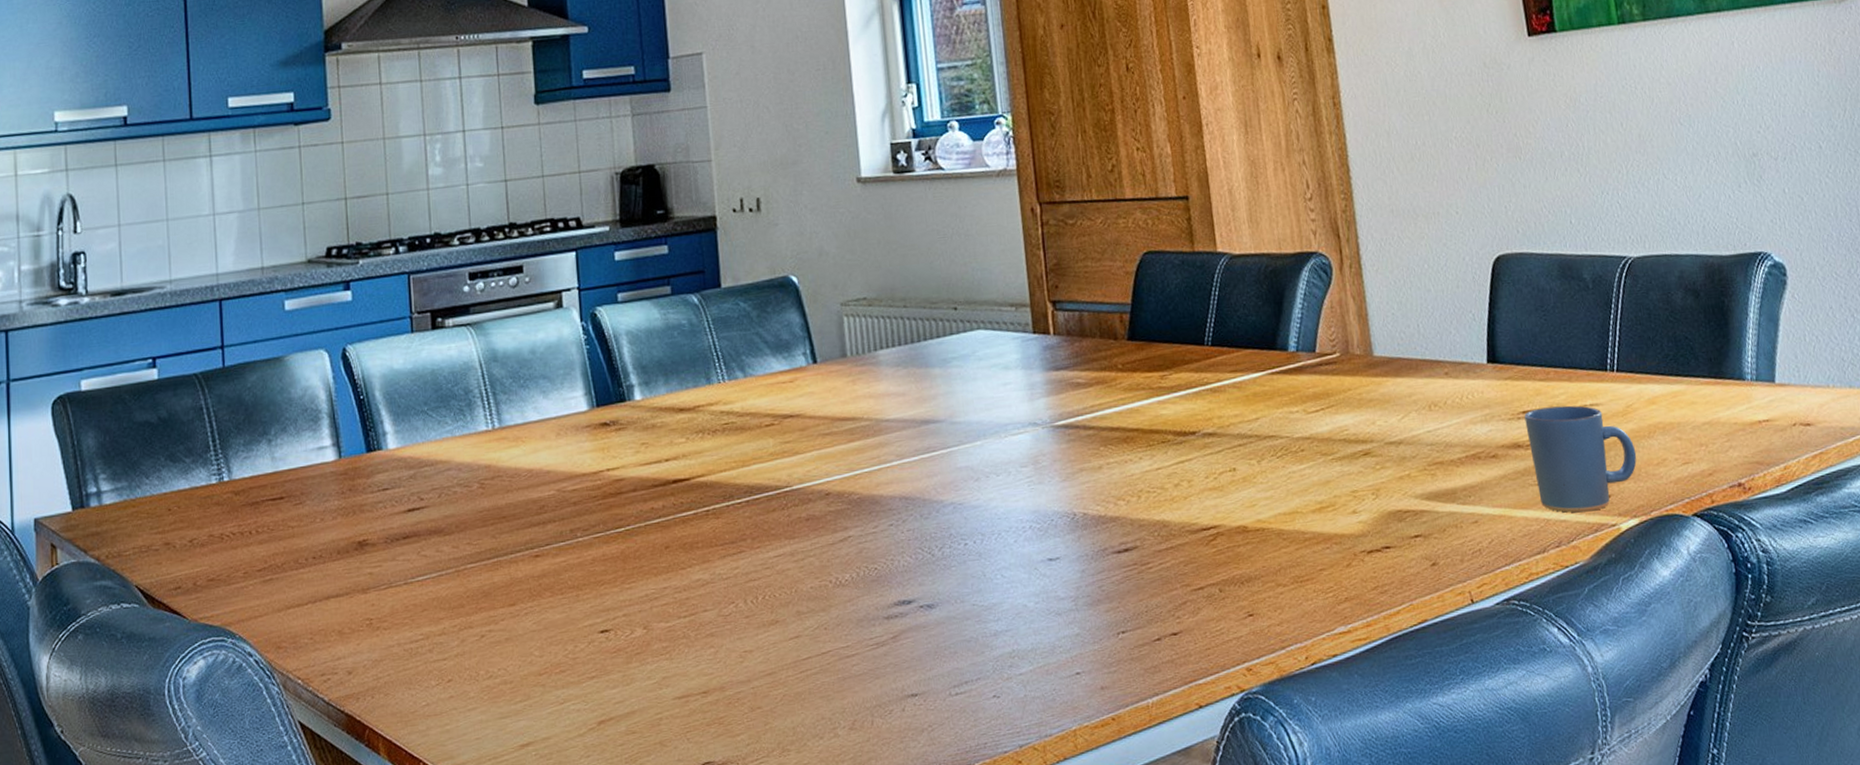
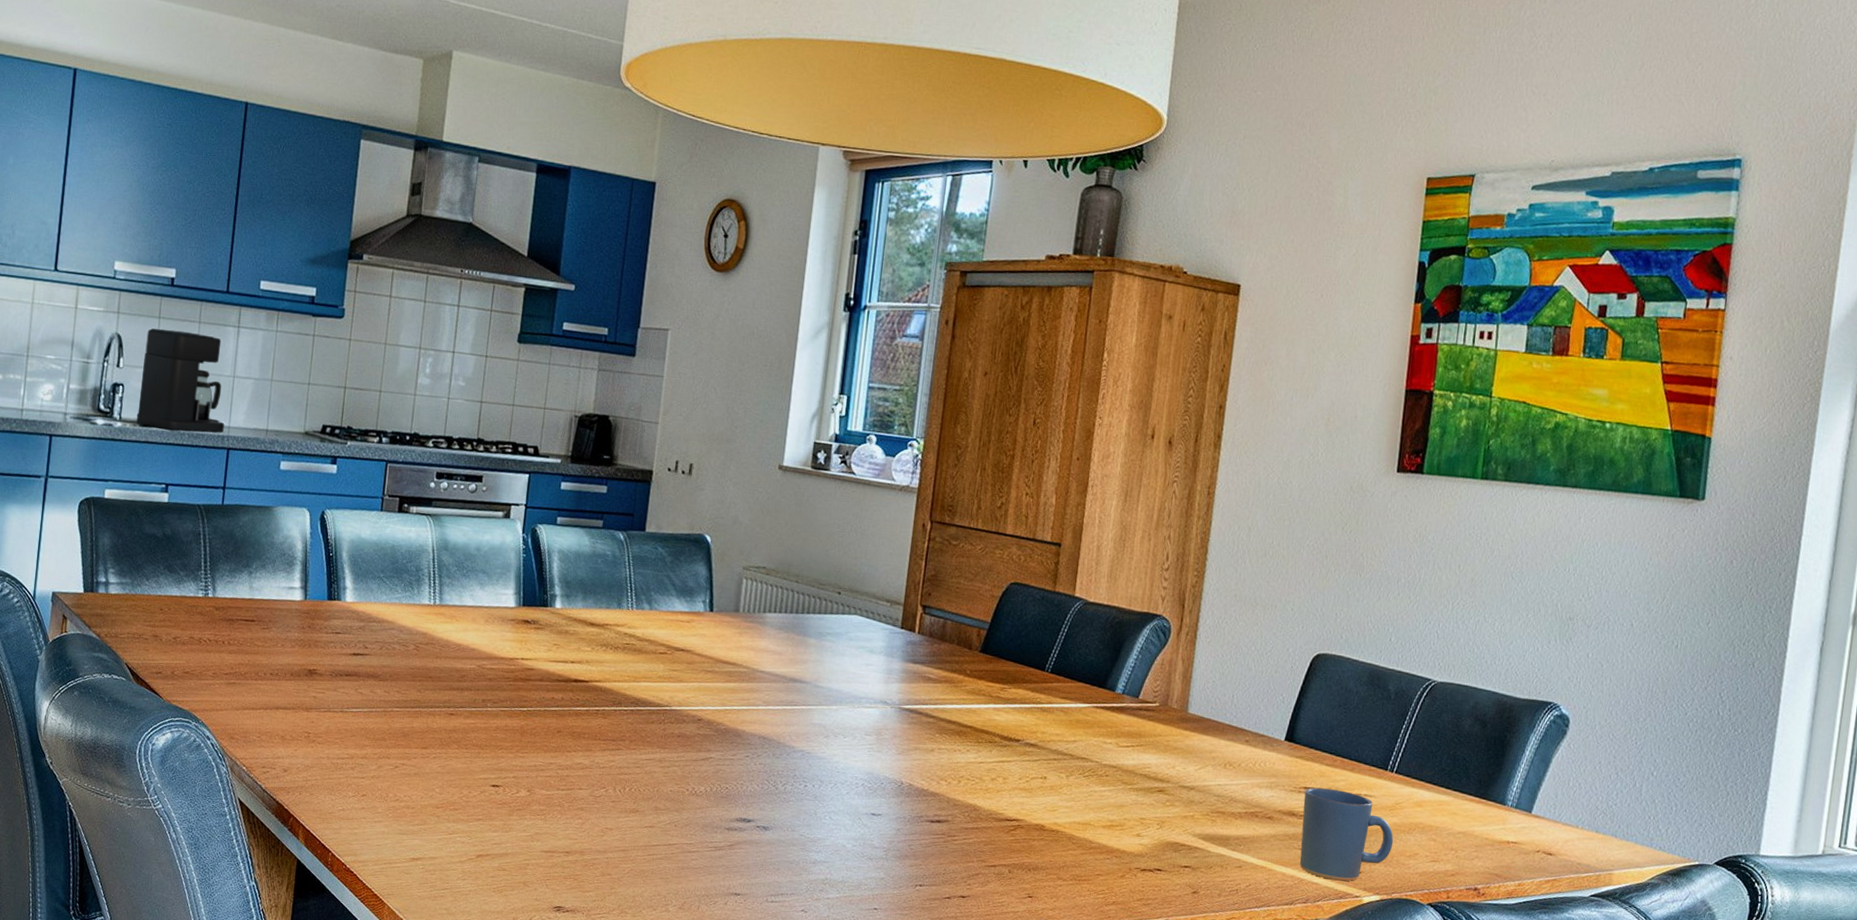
coffee maker: none [104,173,212,295] -> present [136,328,225,434]

